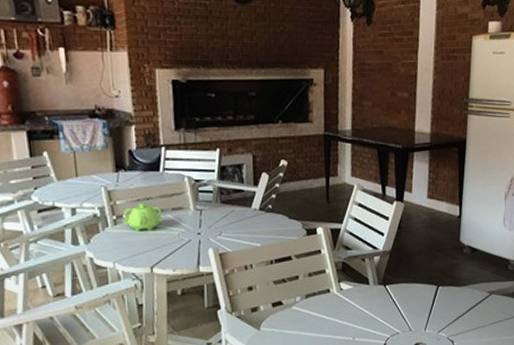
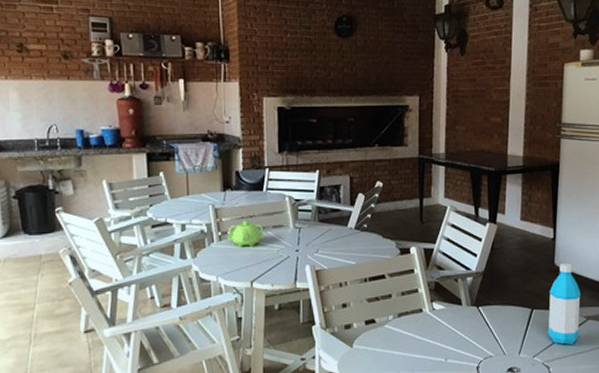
water bottle: none [452,239,484,319] -> present [547,262,581,345]

